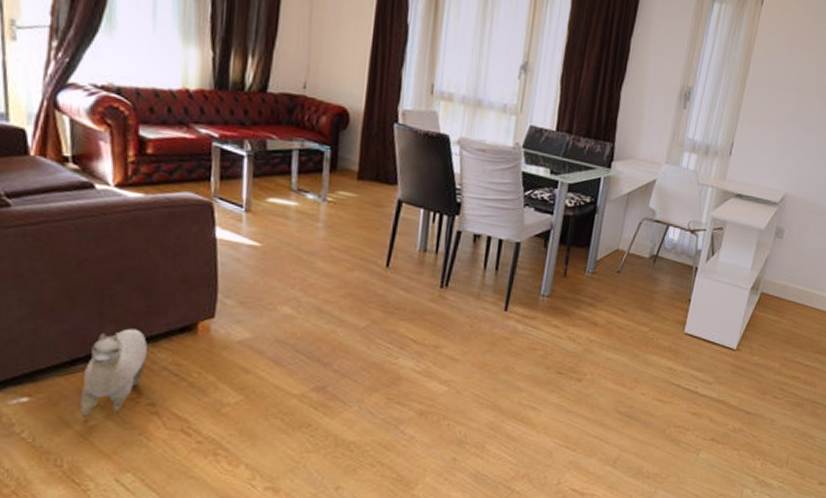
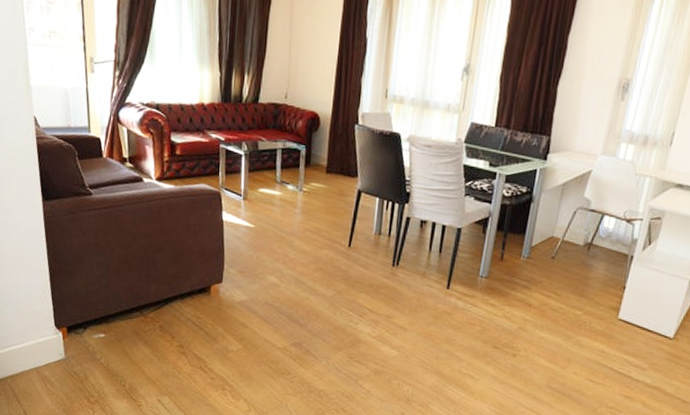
plush toy: present [80,328,147,417] -> none [136,287,177,352]

